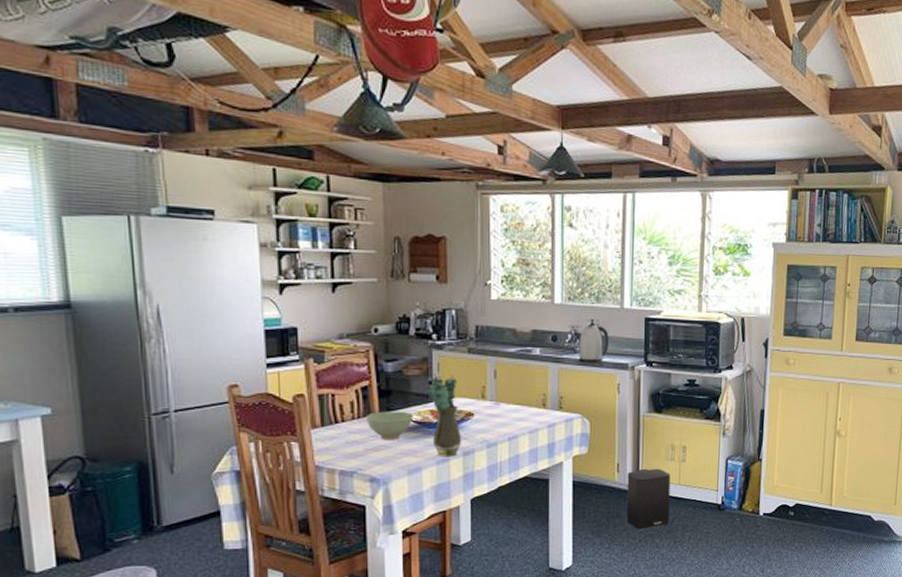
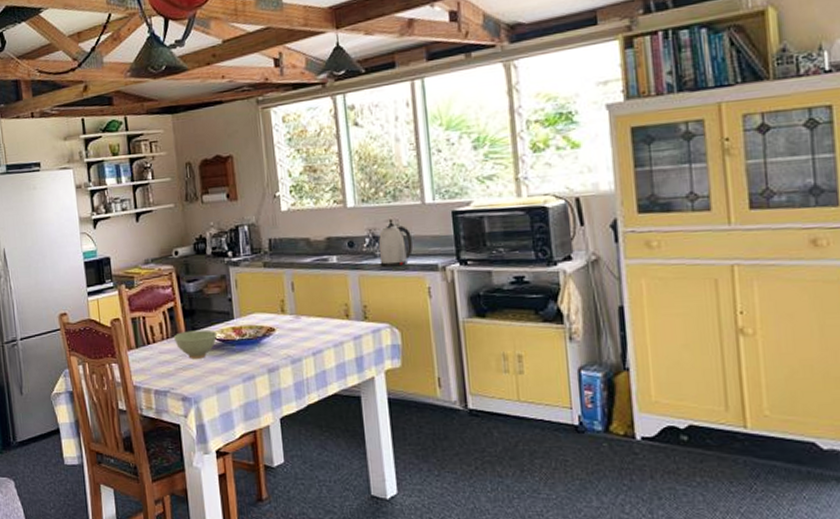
vase: present [426,374,462,457] -> none [226,291,266,375]
pedal bin: present [626,468,671,529] -> none [451,382,511,453]

